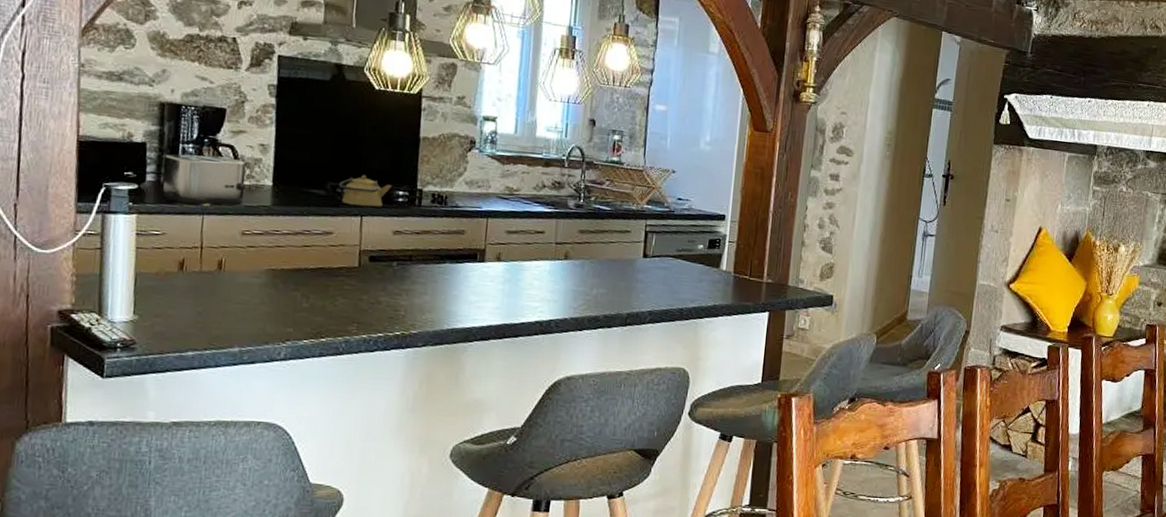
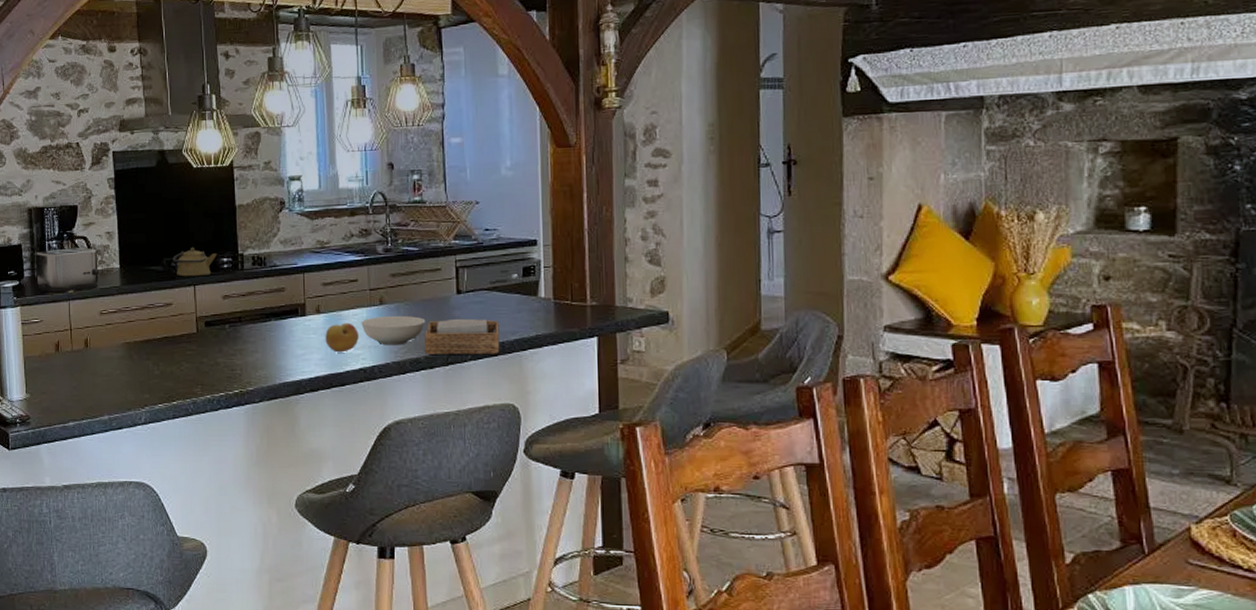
fruit: none [502,273,539,304] -> present [325,322,359,353]
bowl: none [542,271,609,302] -> present [361,315,426,346]
napkin holder: none [604,281,681,320] -> present [424,318,500,355]

